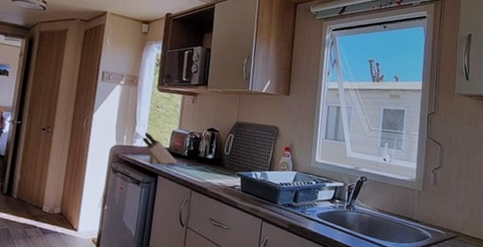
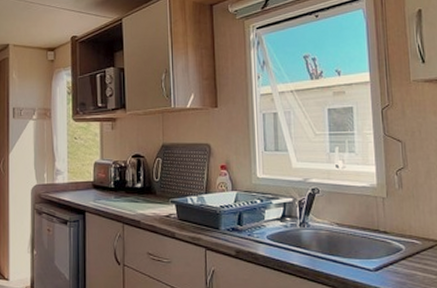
knife block: present [142,132,178,165] -> none [64,166,104,201]

